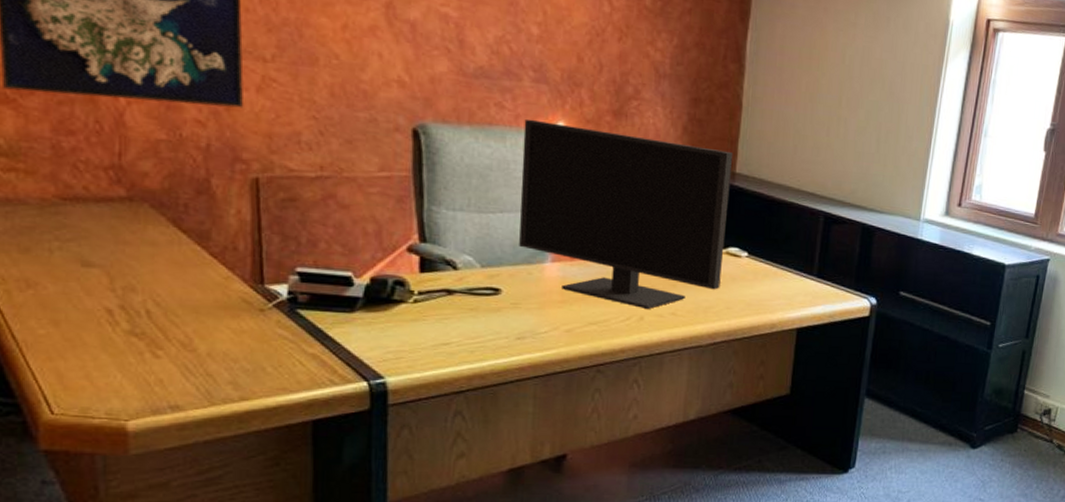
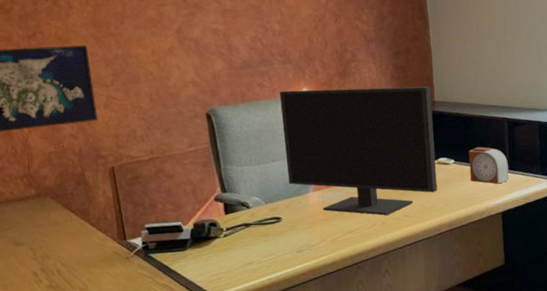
alarm clock: none [765,241,816,293] -> present [468,147,509,184]

